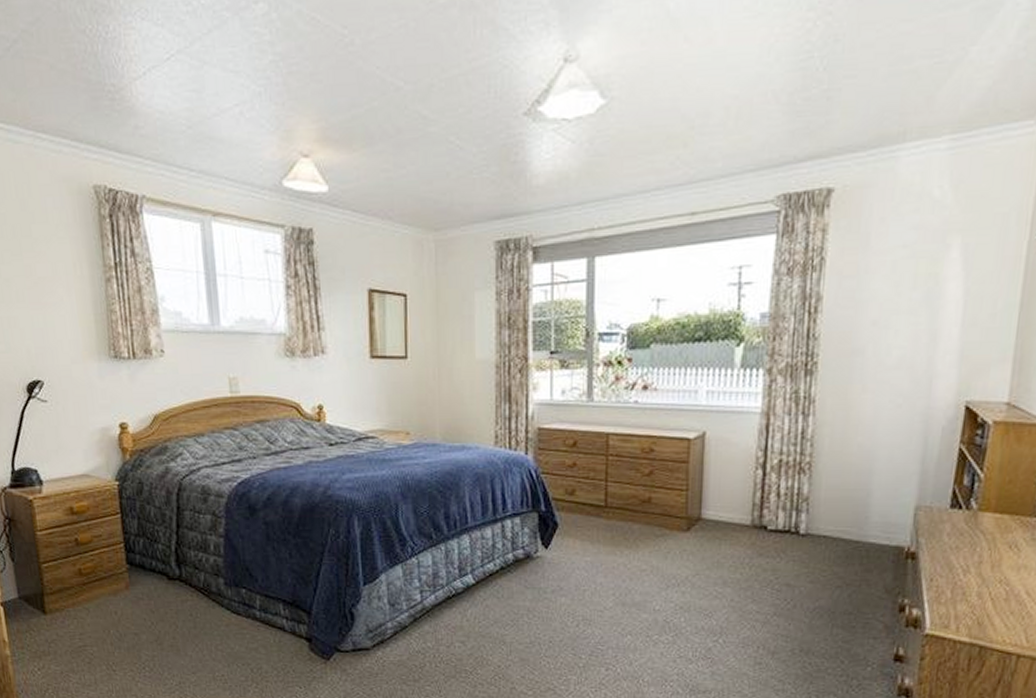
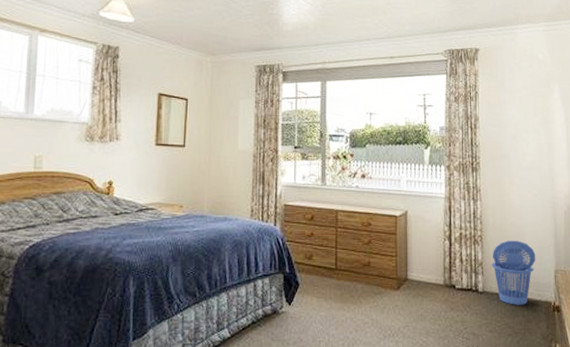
laundry basket: none [821,468,890,551] -> present [491,240,536,305]

